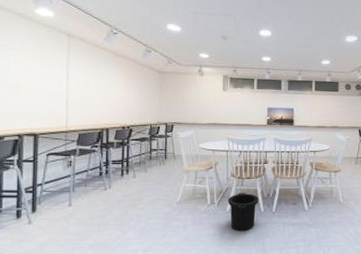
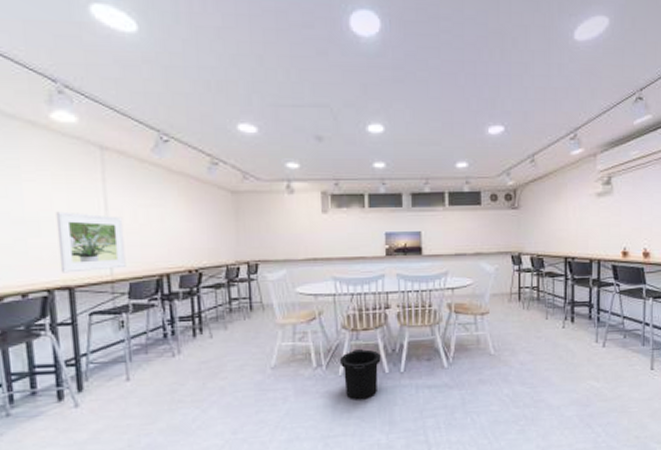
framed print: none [30,79,79,124] -> present [55,211,126,273]

